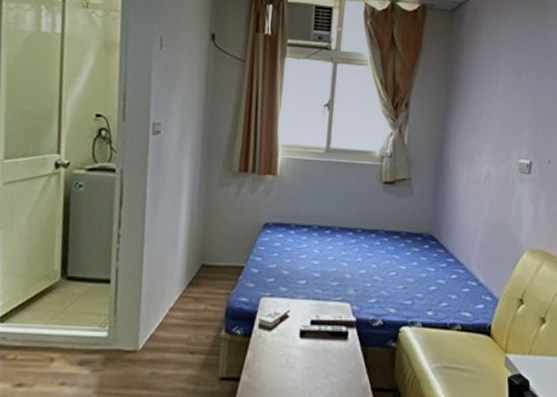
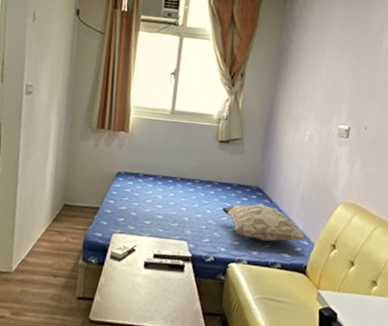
decorative pillow: none [390,254,490,298] -> present [222,204,307,242]

